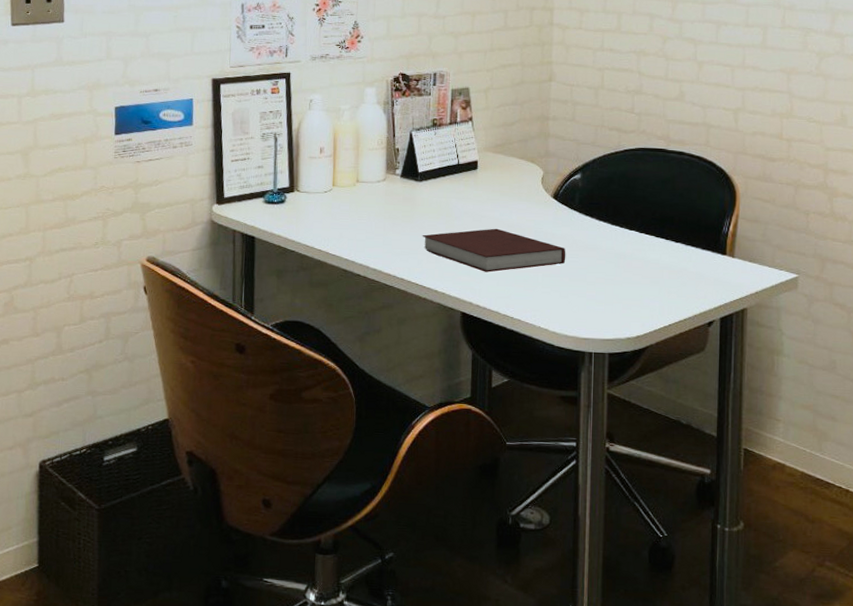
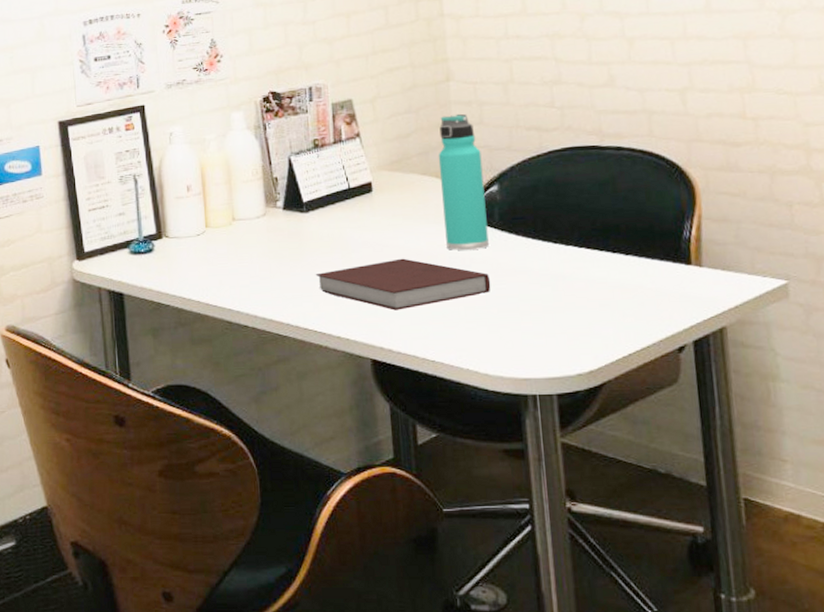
thermos bottle: none [534,110,570,226] -> present [438,113,489,250]

